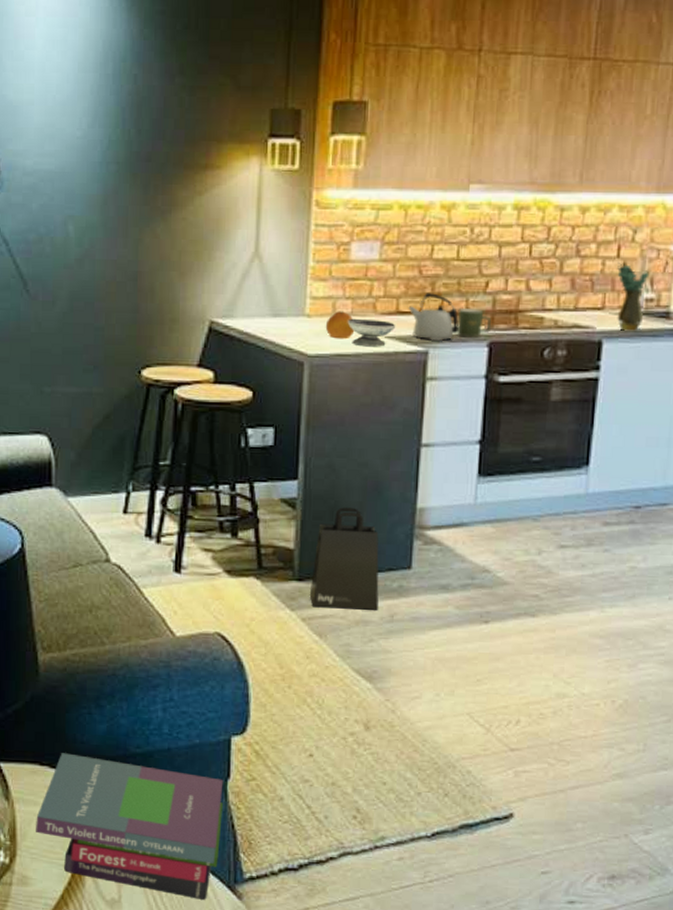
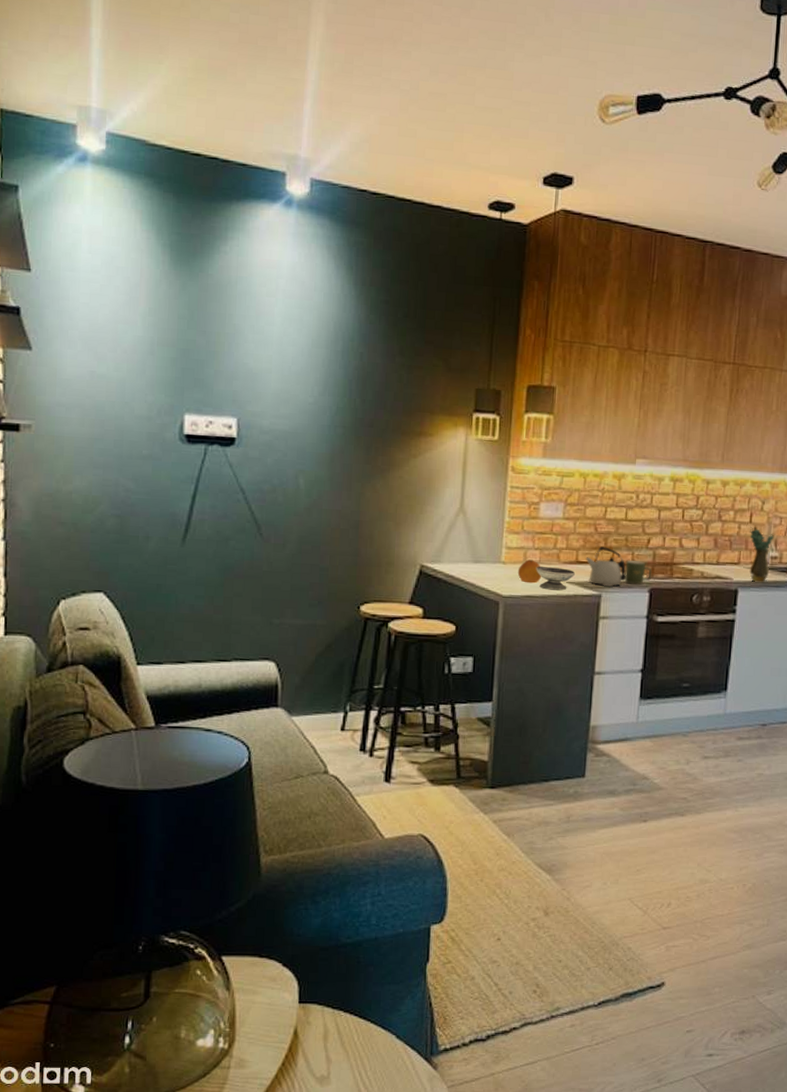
books: present [36,753,224,900] -> none [254,945,423,1071]
shopping bag: present [309,507,379,610] -> none [500,725,559,813]

